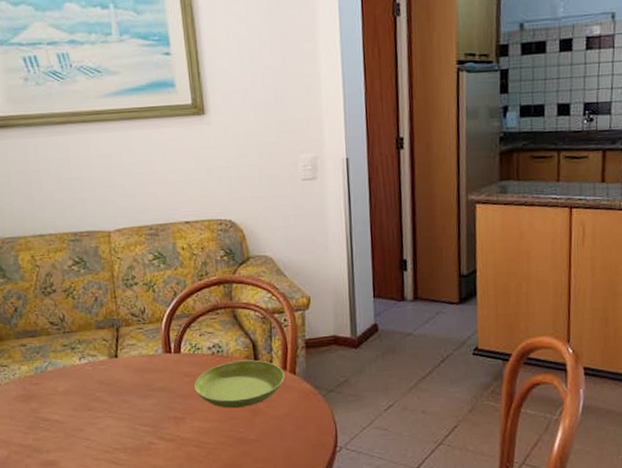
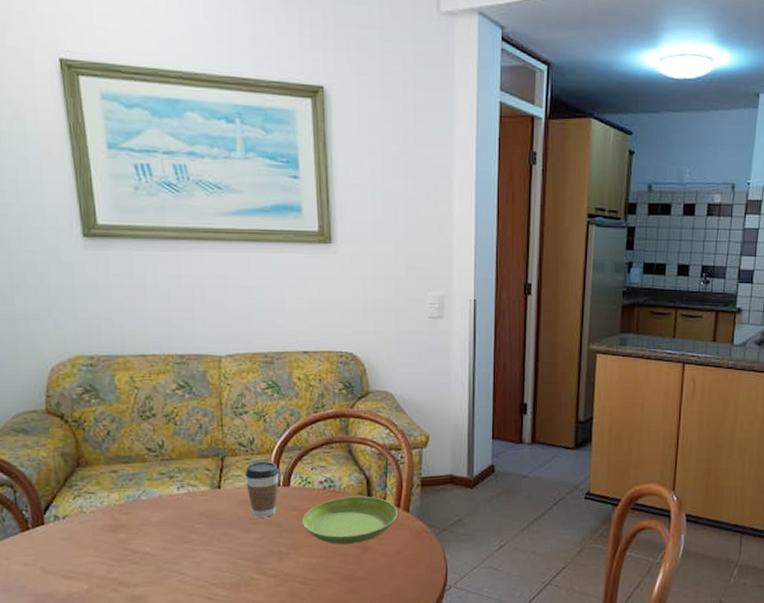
coffee cup: none [138,329,171,384] -> present [244,461,280,518]

